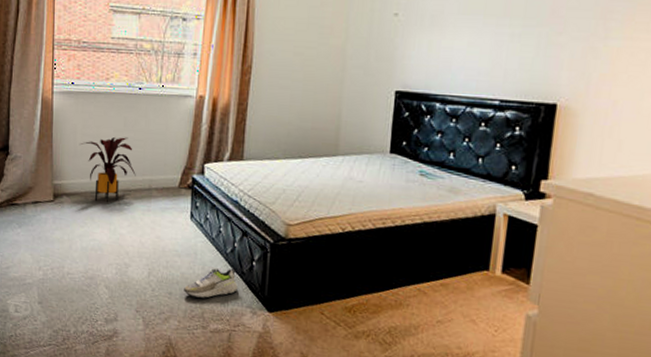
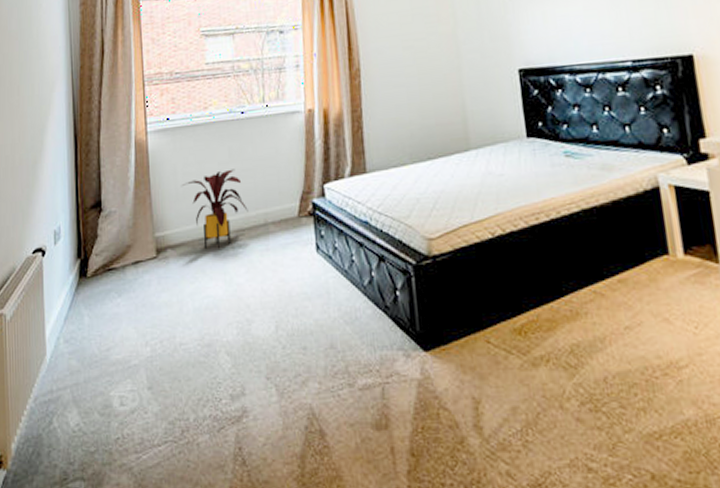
shoe: present [184,268,238,299] -> none [320,303,383,349]

